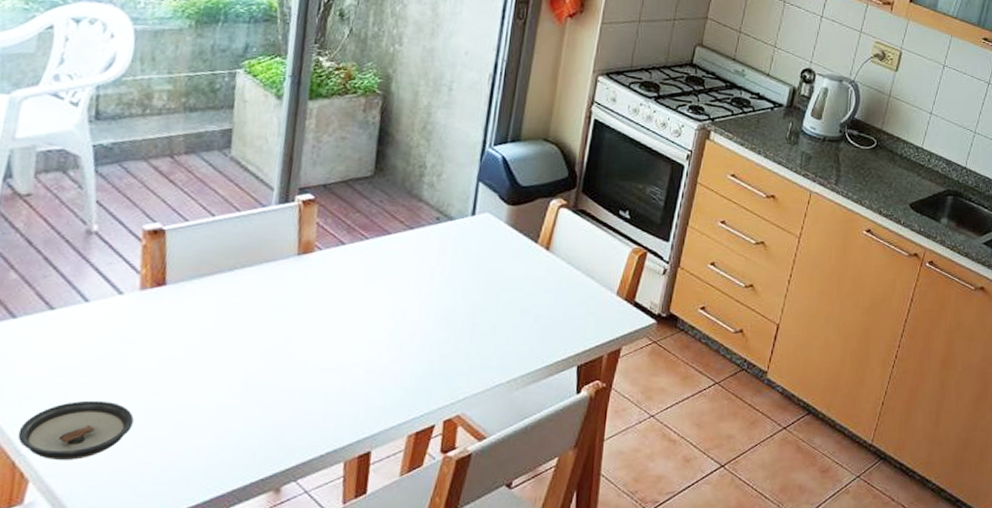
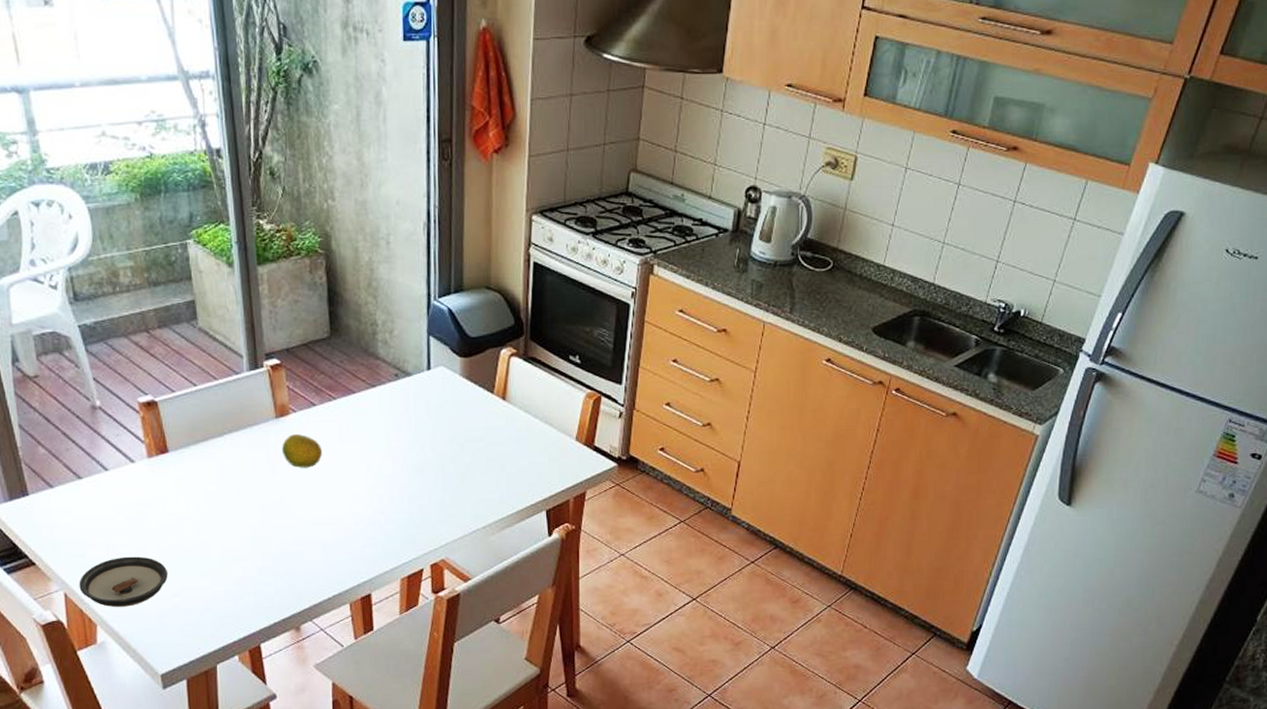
fruit: none [298,273,343,310] -> present [282,434,322,468]

